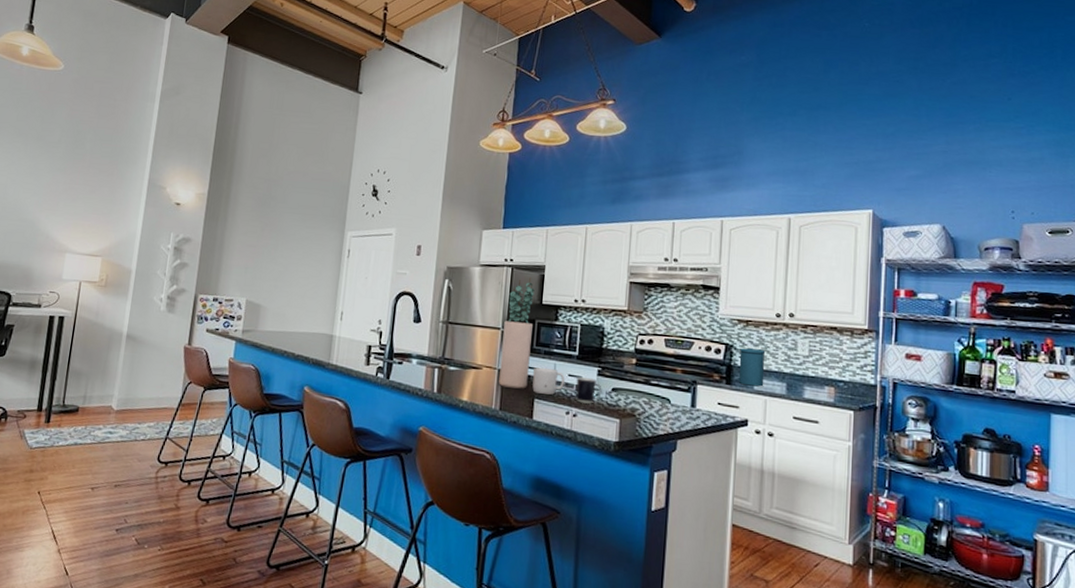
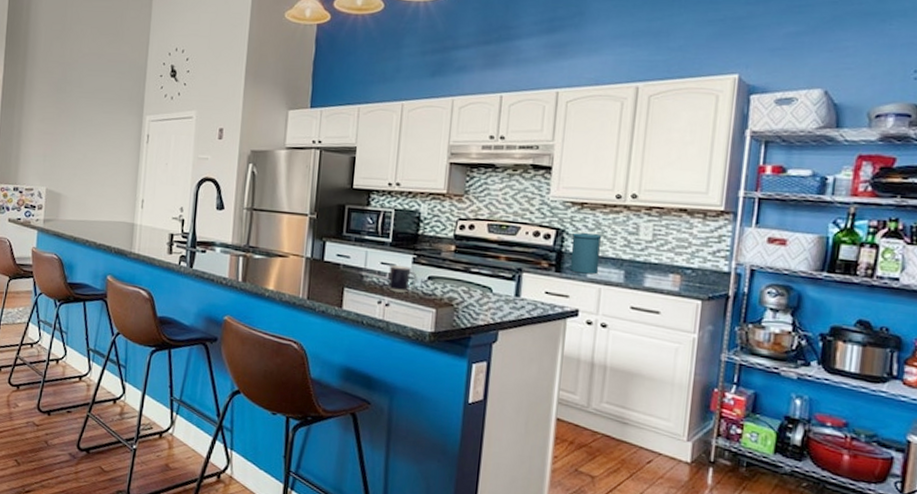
vase: present [499,277,535,390] -> none [306,160,345,278]
mug: present [532,367,565,395] -> none [342,255,377,284]

